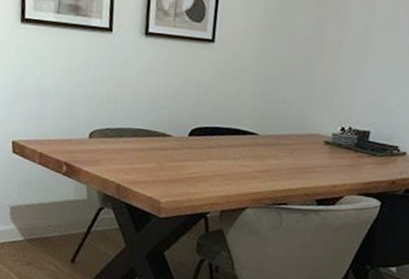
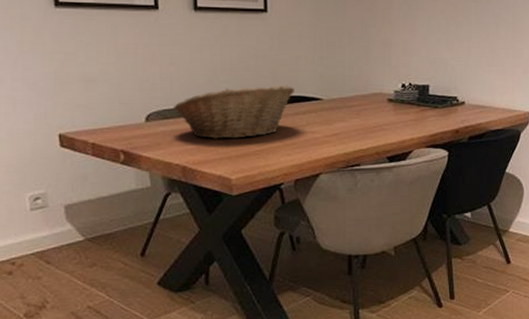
fruit basket: none [115,114,232,165] -> present [174,85,295,139]

